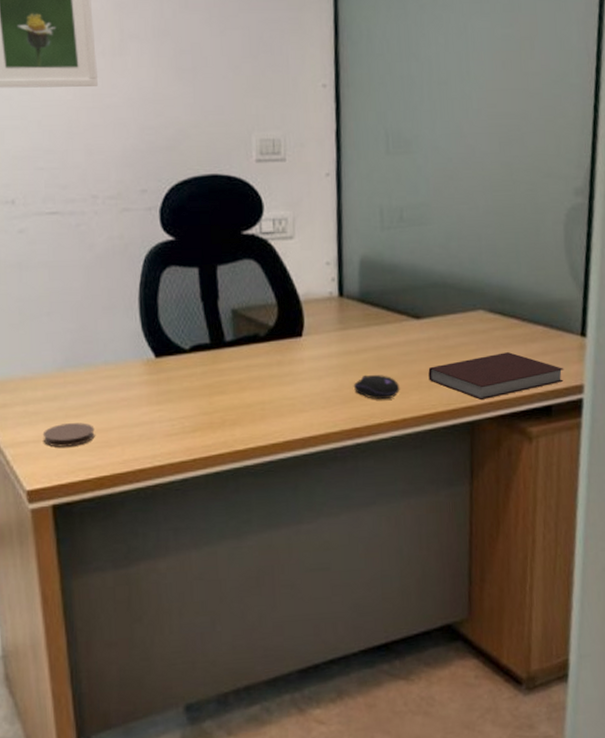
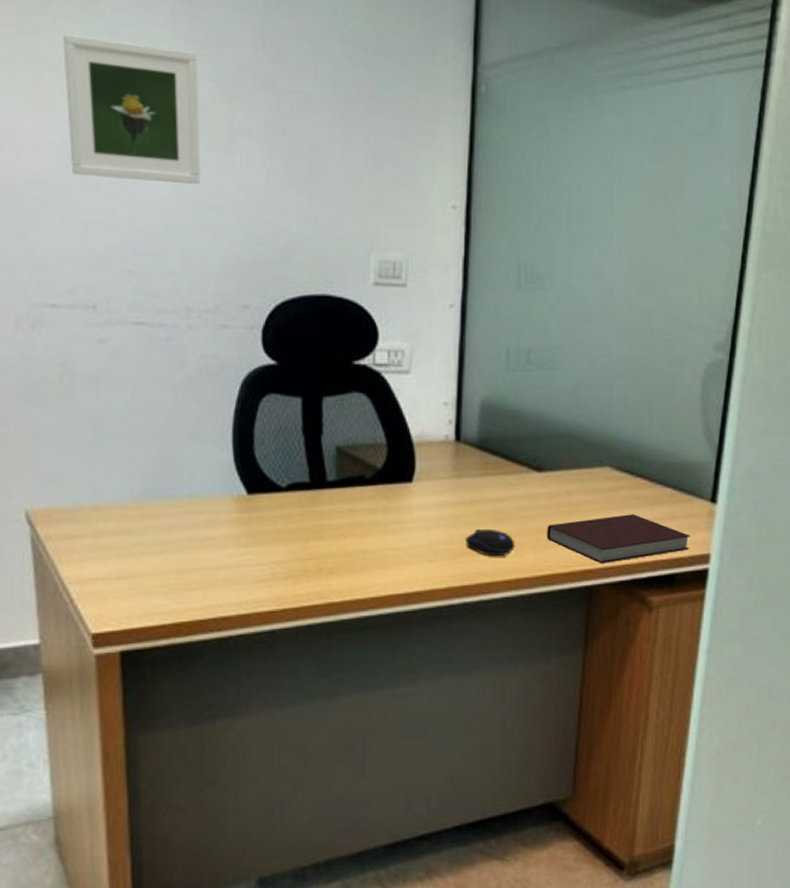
coaster: present [42,423,95,447] -> none [114,561,174,587]

